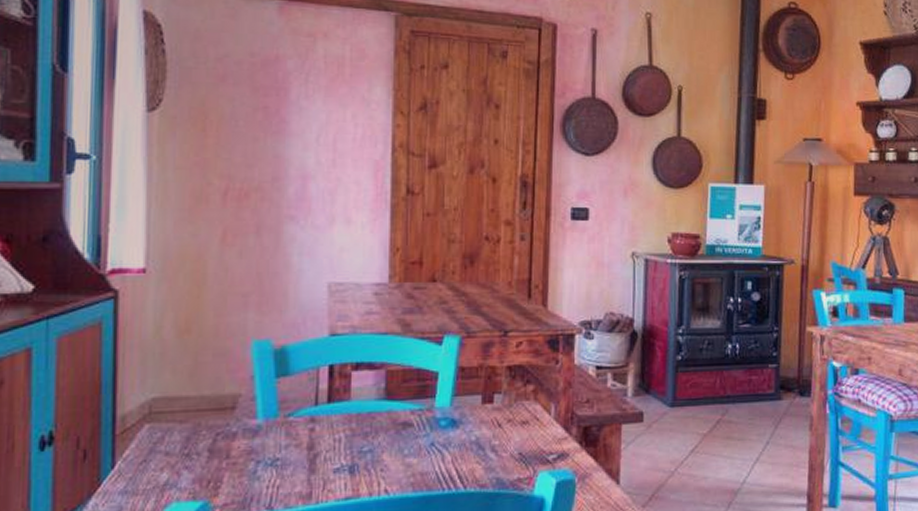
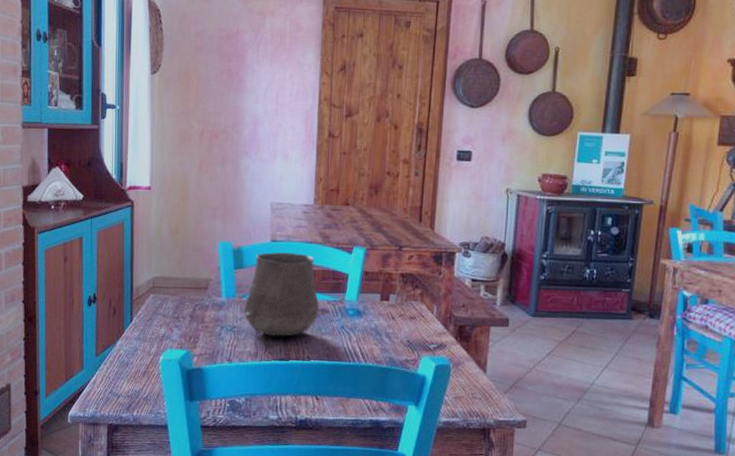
ceramic cup: none [291,349,400,467] -> present [244,252,320,337]

